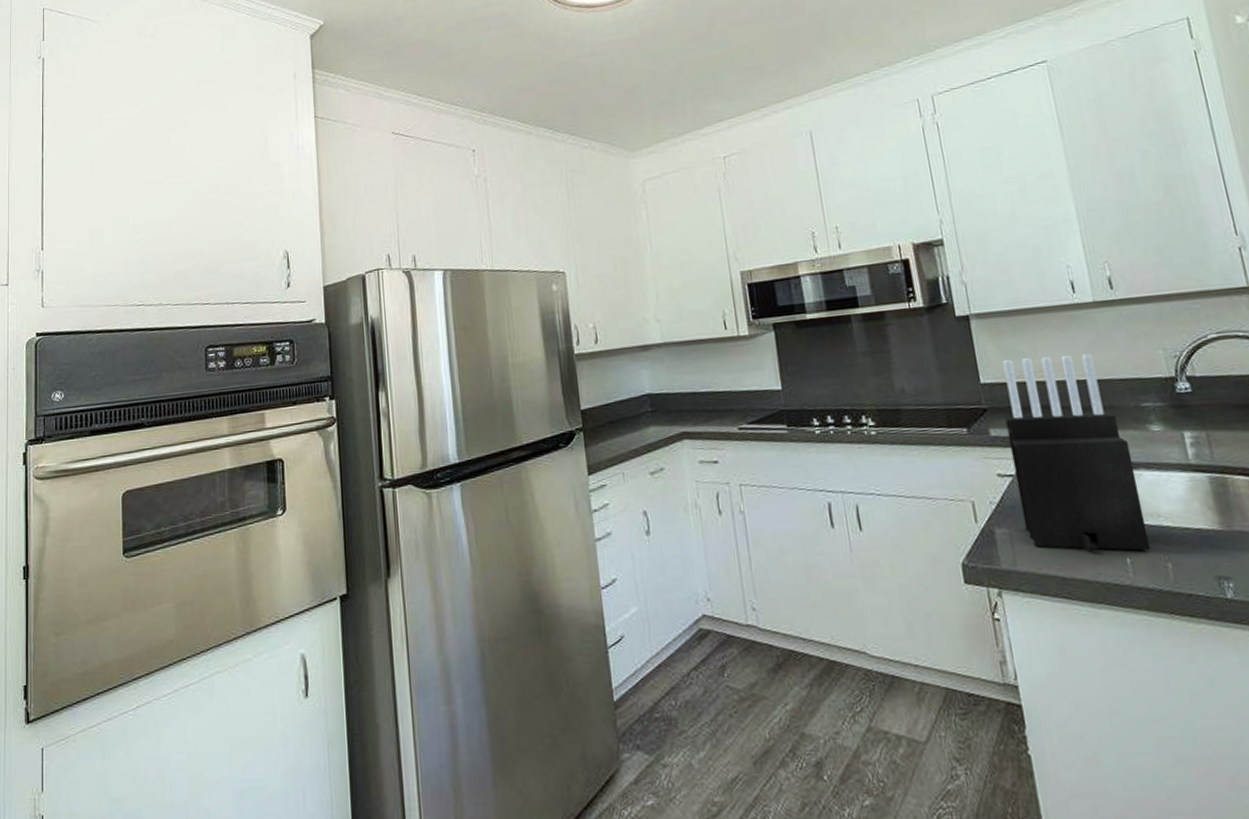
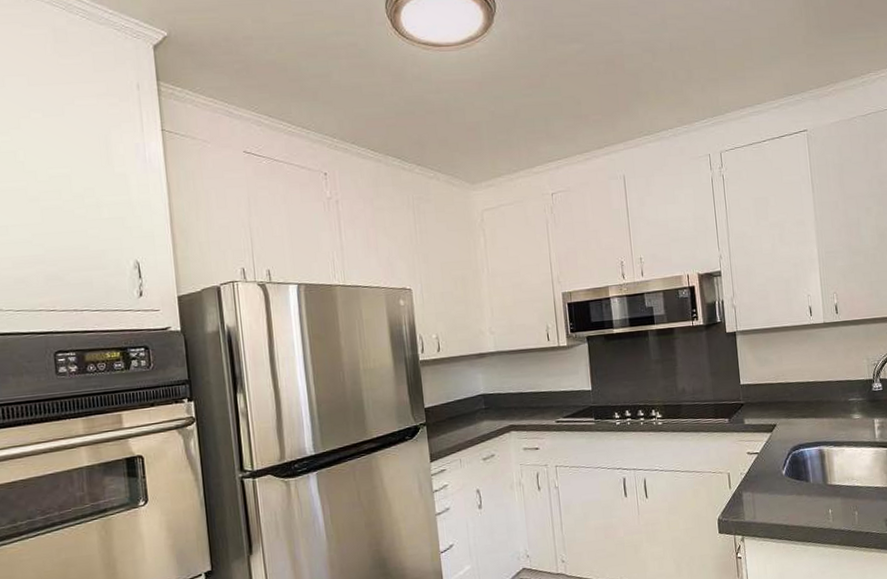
knife block: present [1002,353,1151,552] -> none [755,362,845,507]

